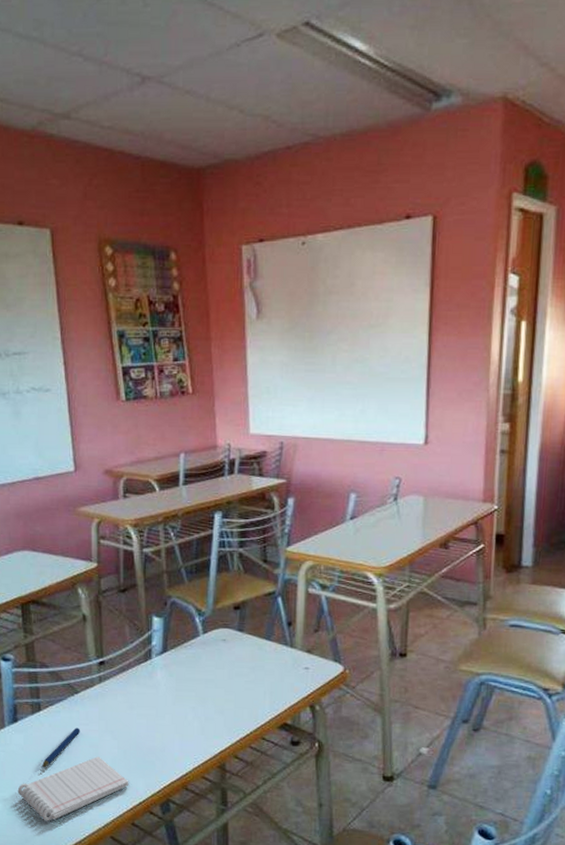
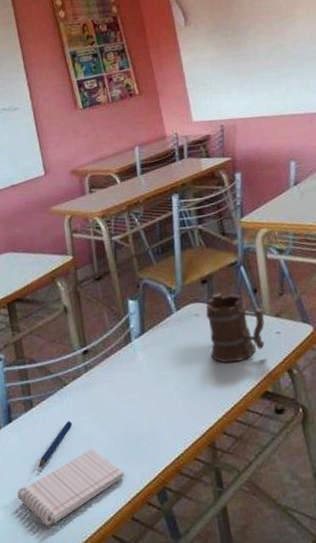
mug: none [233,621,296,692] -> present [206,293,265,363]

